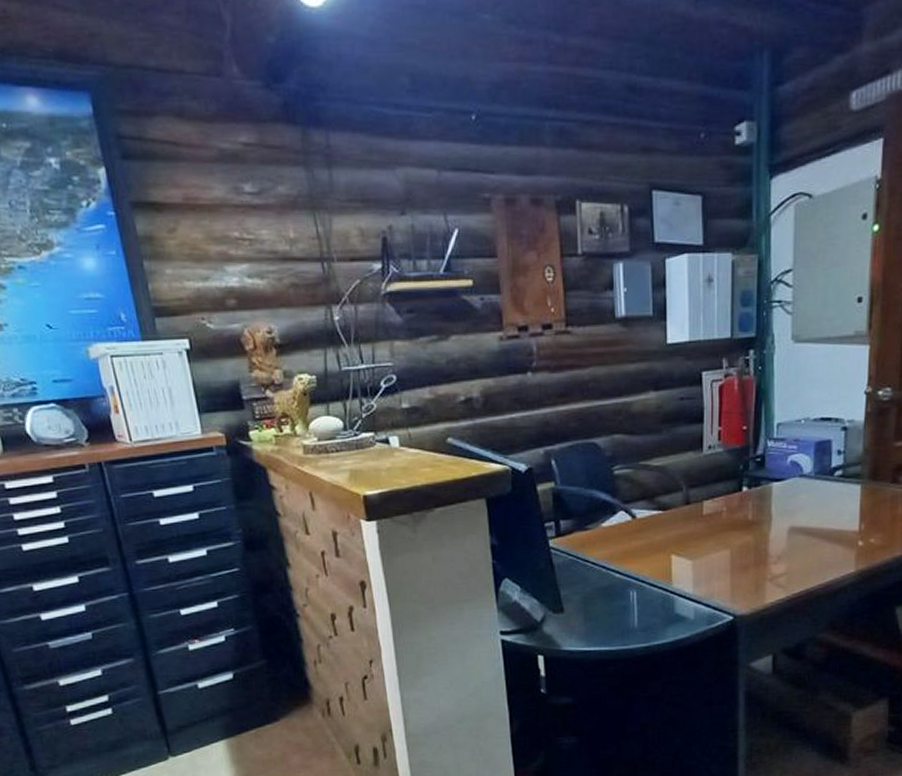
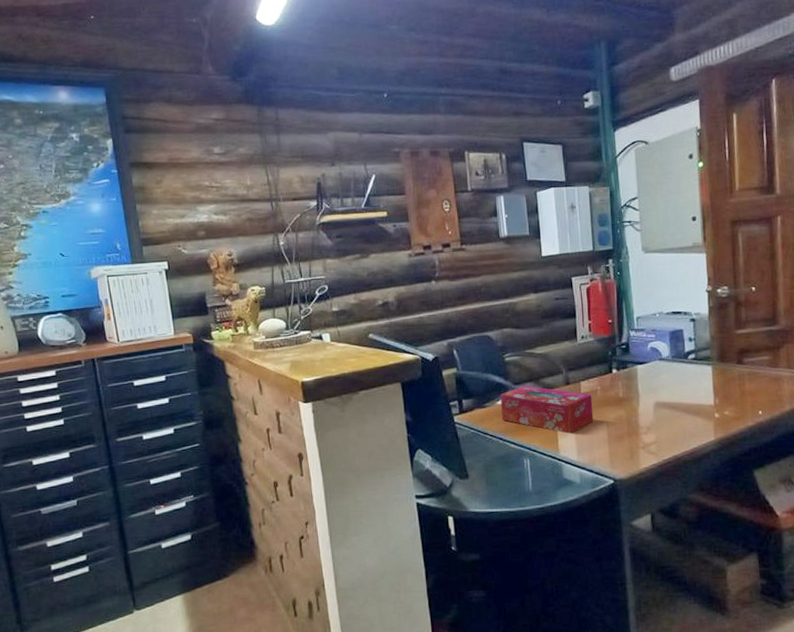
tissue box: none [605,504,716,562] -> present [500,385,594,434]

